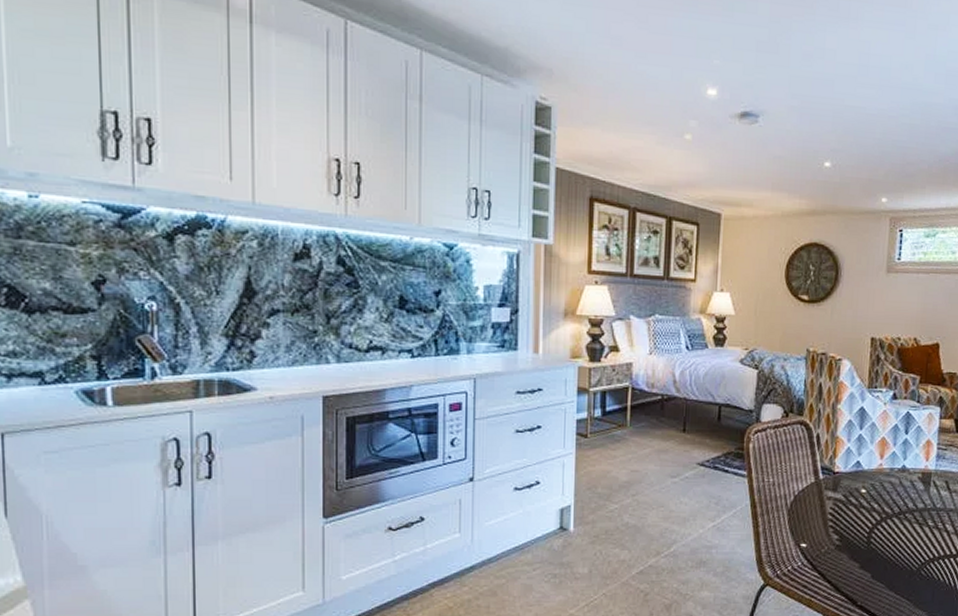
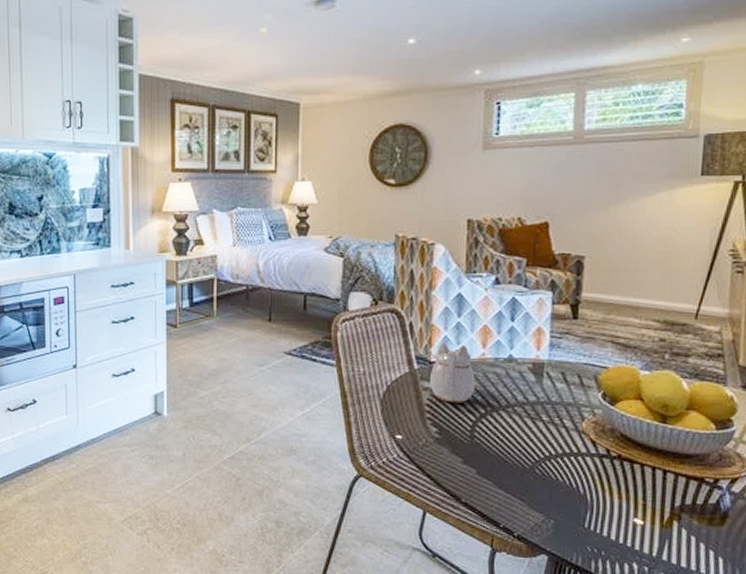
teapot: none [833,453,873,511] -> present [430,342,475,403]

